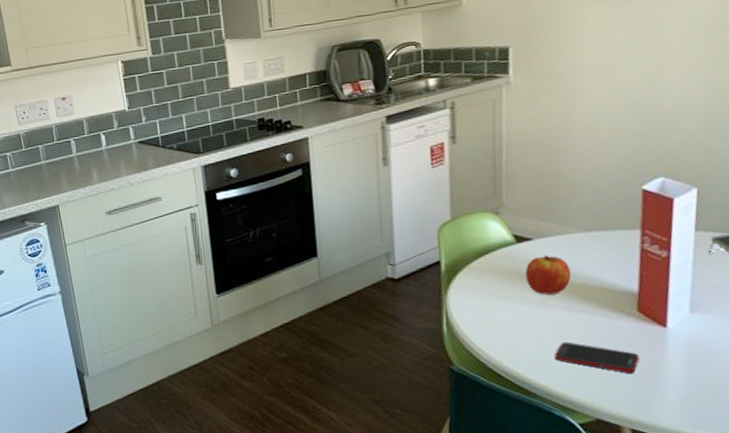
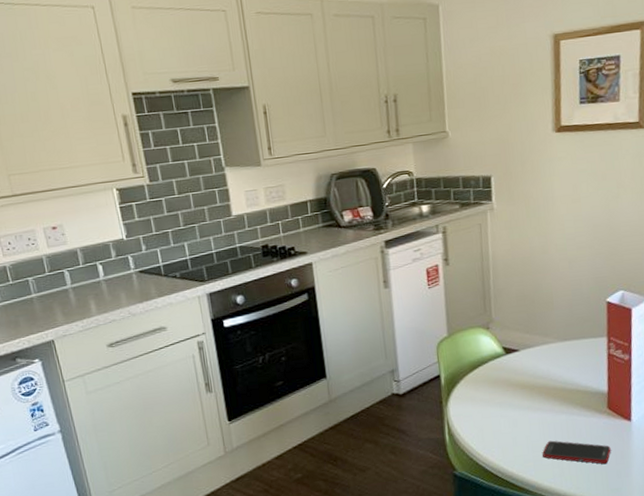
apple: present [525,255,571,295] -> none [514,364,553,400]

